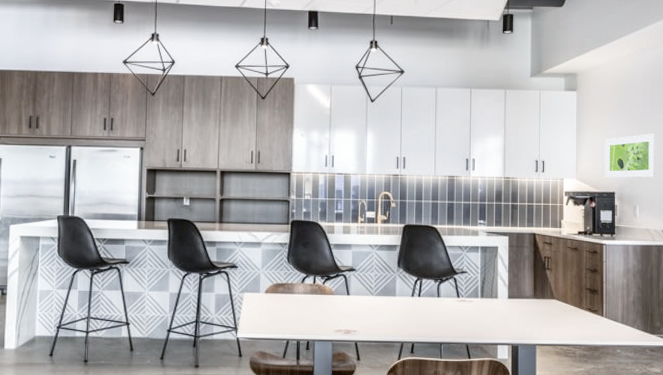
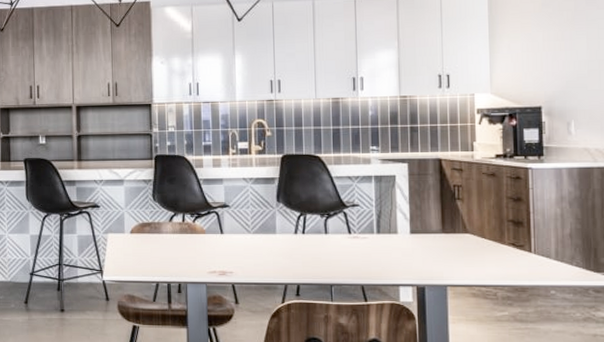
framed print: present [605,133,655,178] -> none [526,34,595,90]

